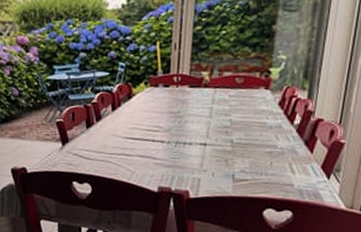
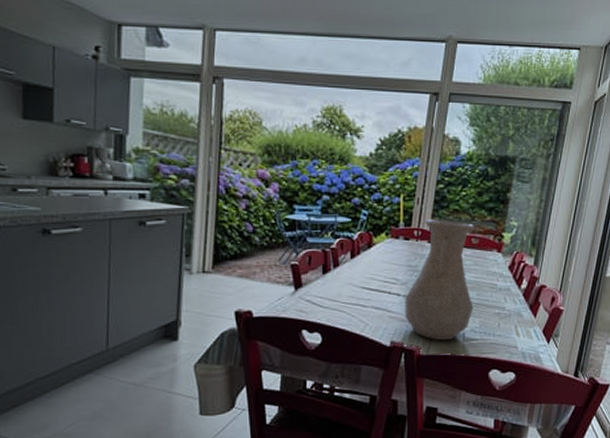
vase: none [169,62,242,184] -> present [405,219,475,341]

